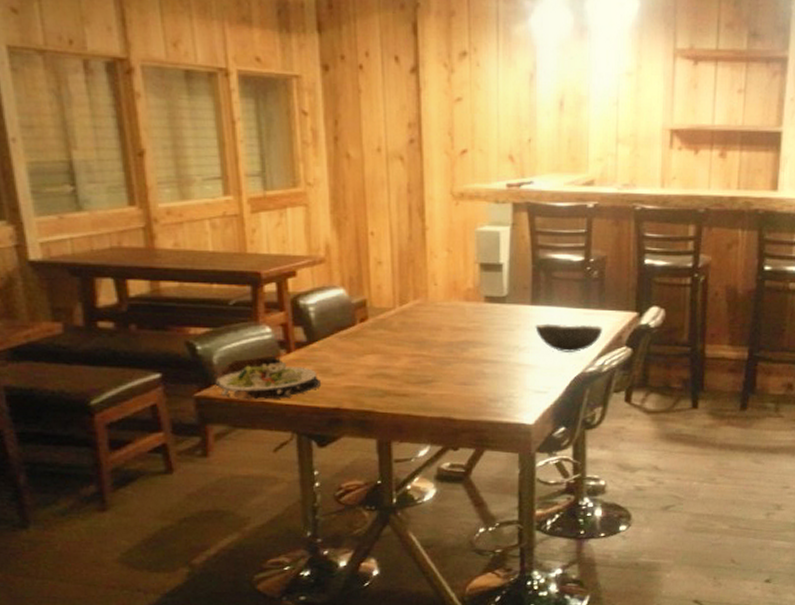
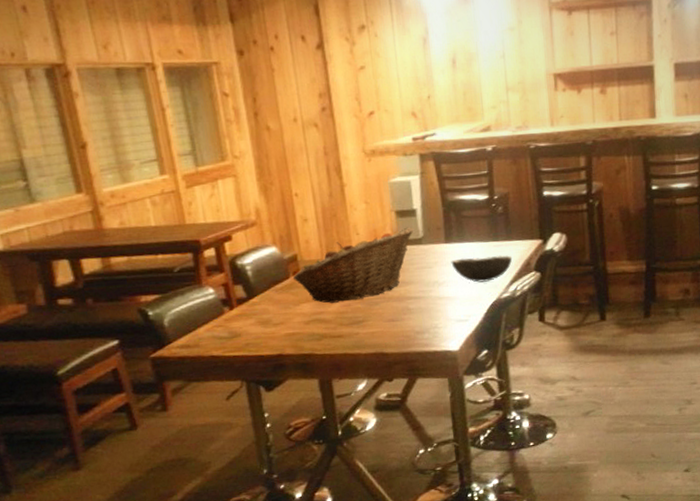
salad plate: present [213,355,322,400] -> none [165,313,264,356]
fruit basket: none [359,282,498,358] -> present [292,227,414,303]

